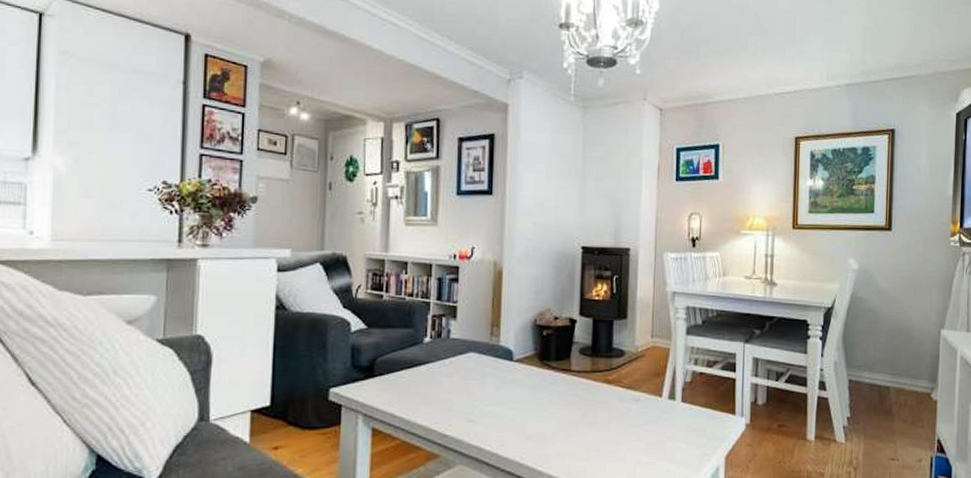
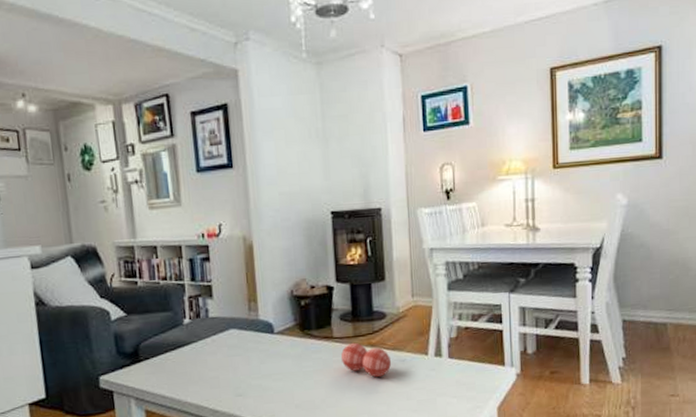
decorative ball: none [577,377,626,415] -> present [341,342,392,378]

